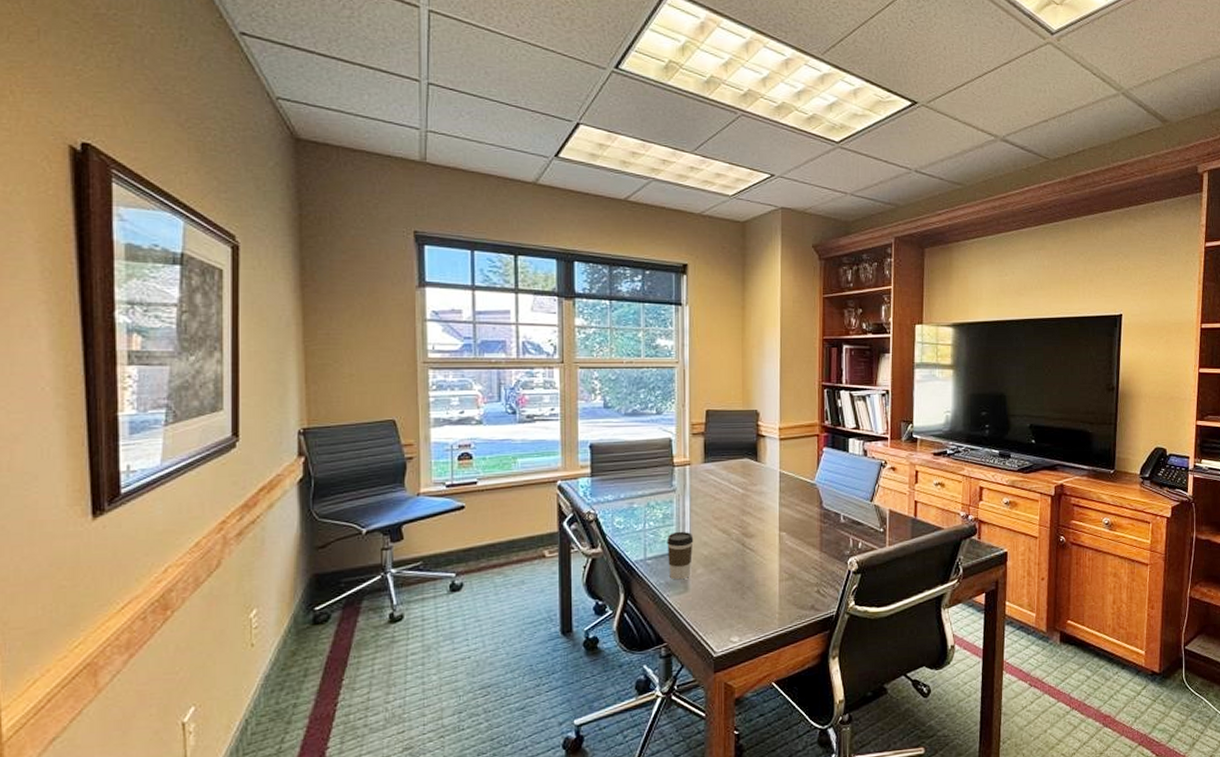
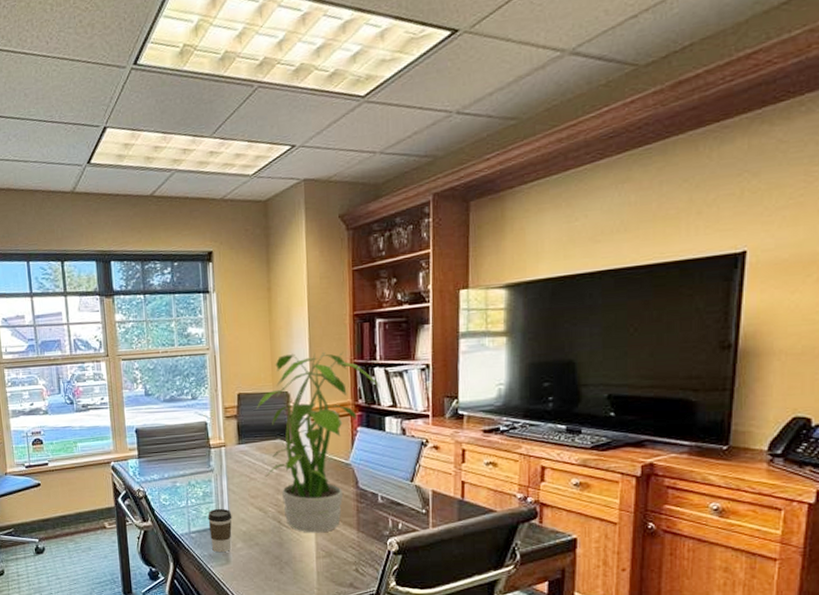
potted plant: none [724,372,846,555] -> present [256,351,381,533]

